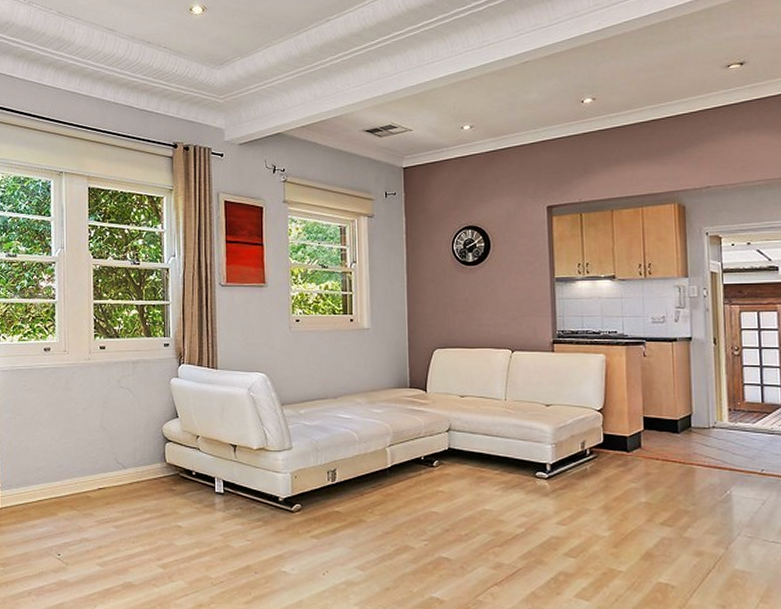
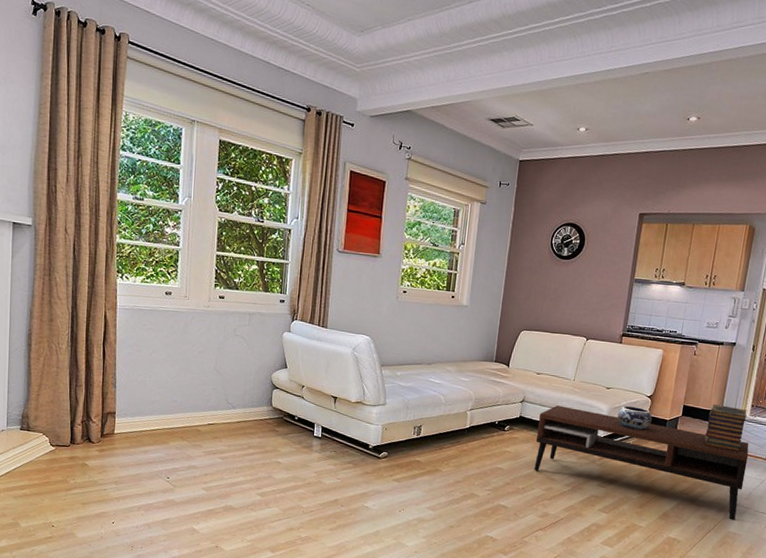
coffee table: none [471,431,741,555] -> present [534,405,749,520]
decorative bowl: none [565,423,609,452] -> present [617,405,653,431]
book stack: none [676,412,728,468] -> present [704,404,747,452]

